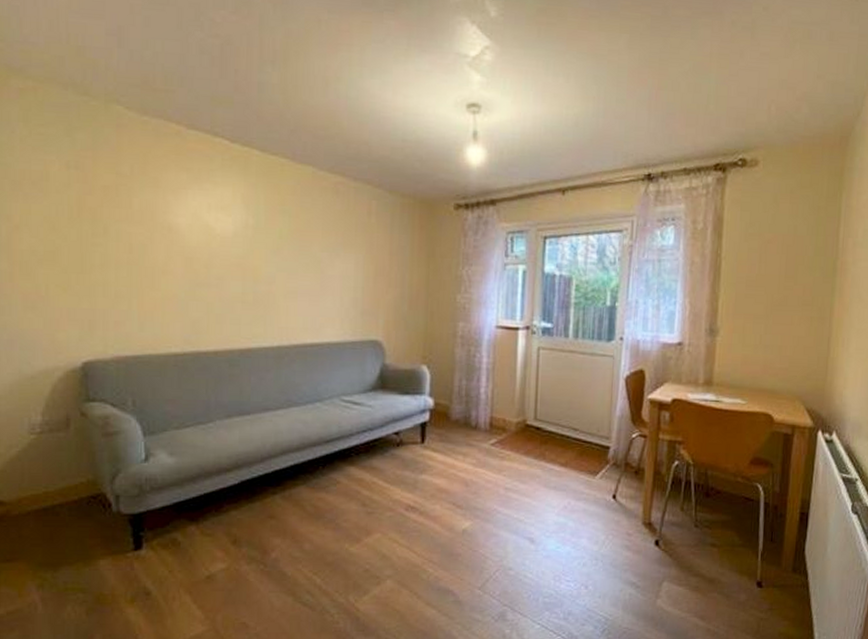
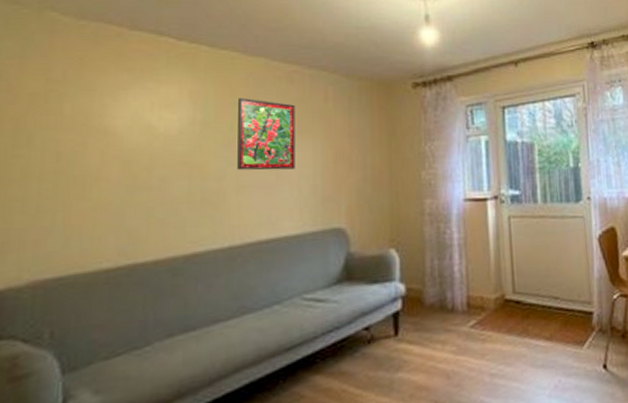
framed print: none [286,205,340,280] -> present [237,97,295,171]

